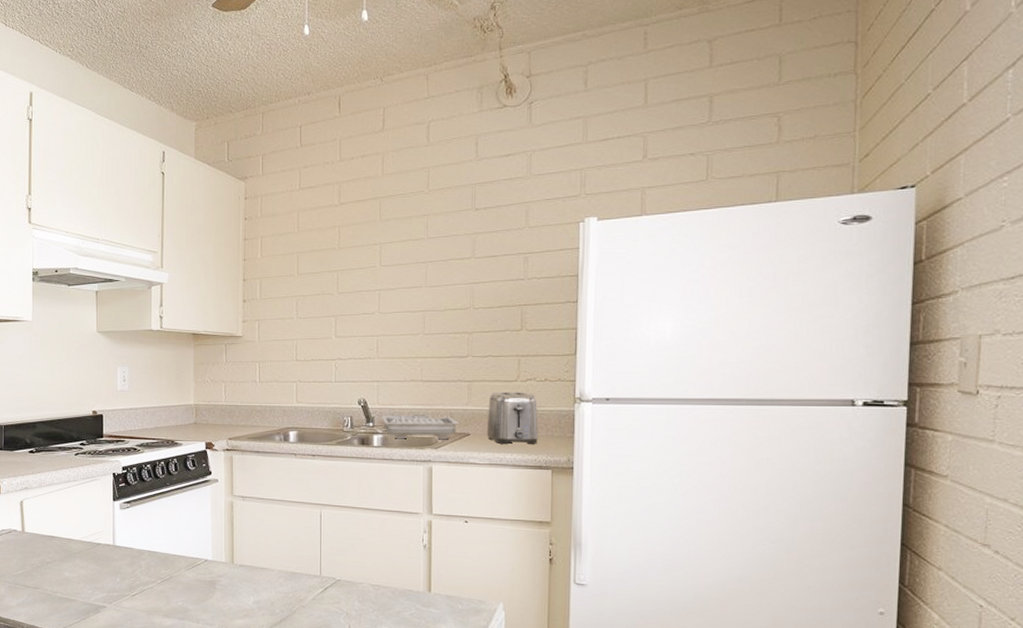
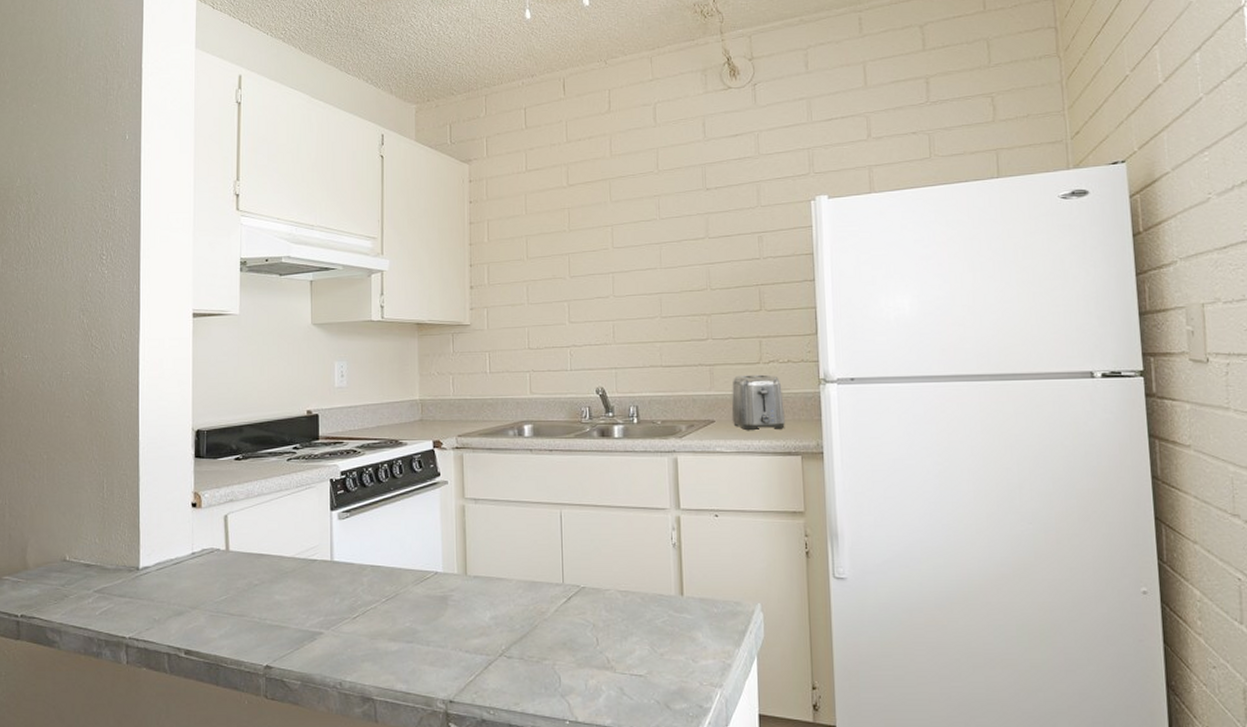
dish rack: present [381,414,459,440] -> none [621,401,703,429]

